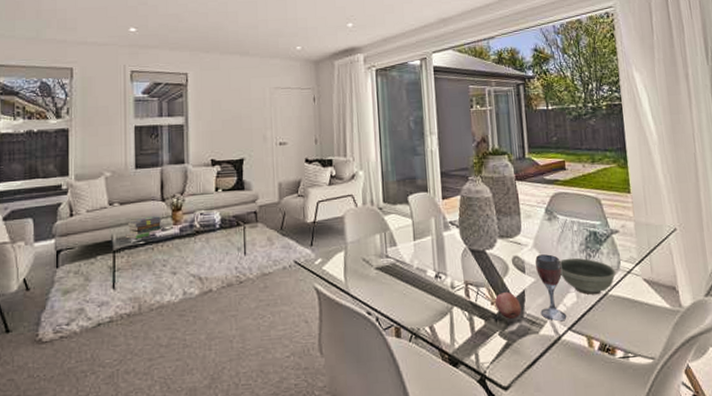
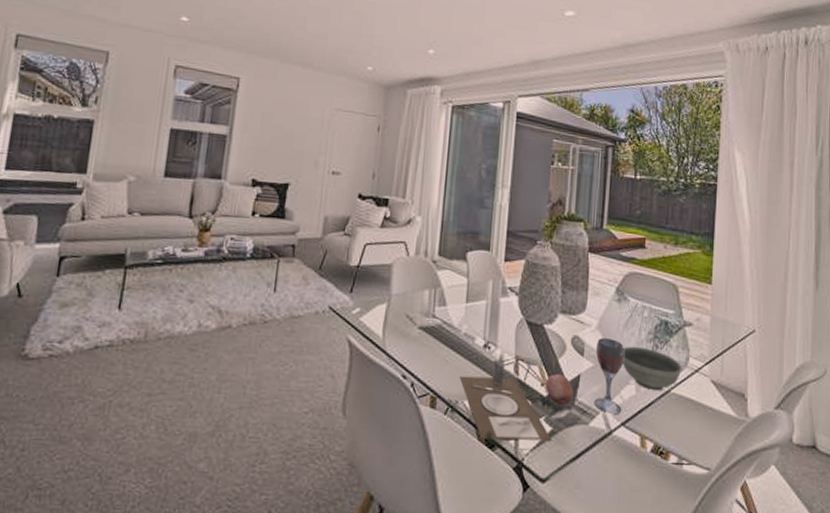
books: present [126,216,163,239] -> none [142,233,185,257]
place setting: none [417,287,509,359] -> present [459,360,553,441]

